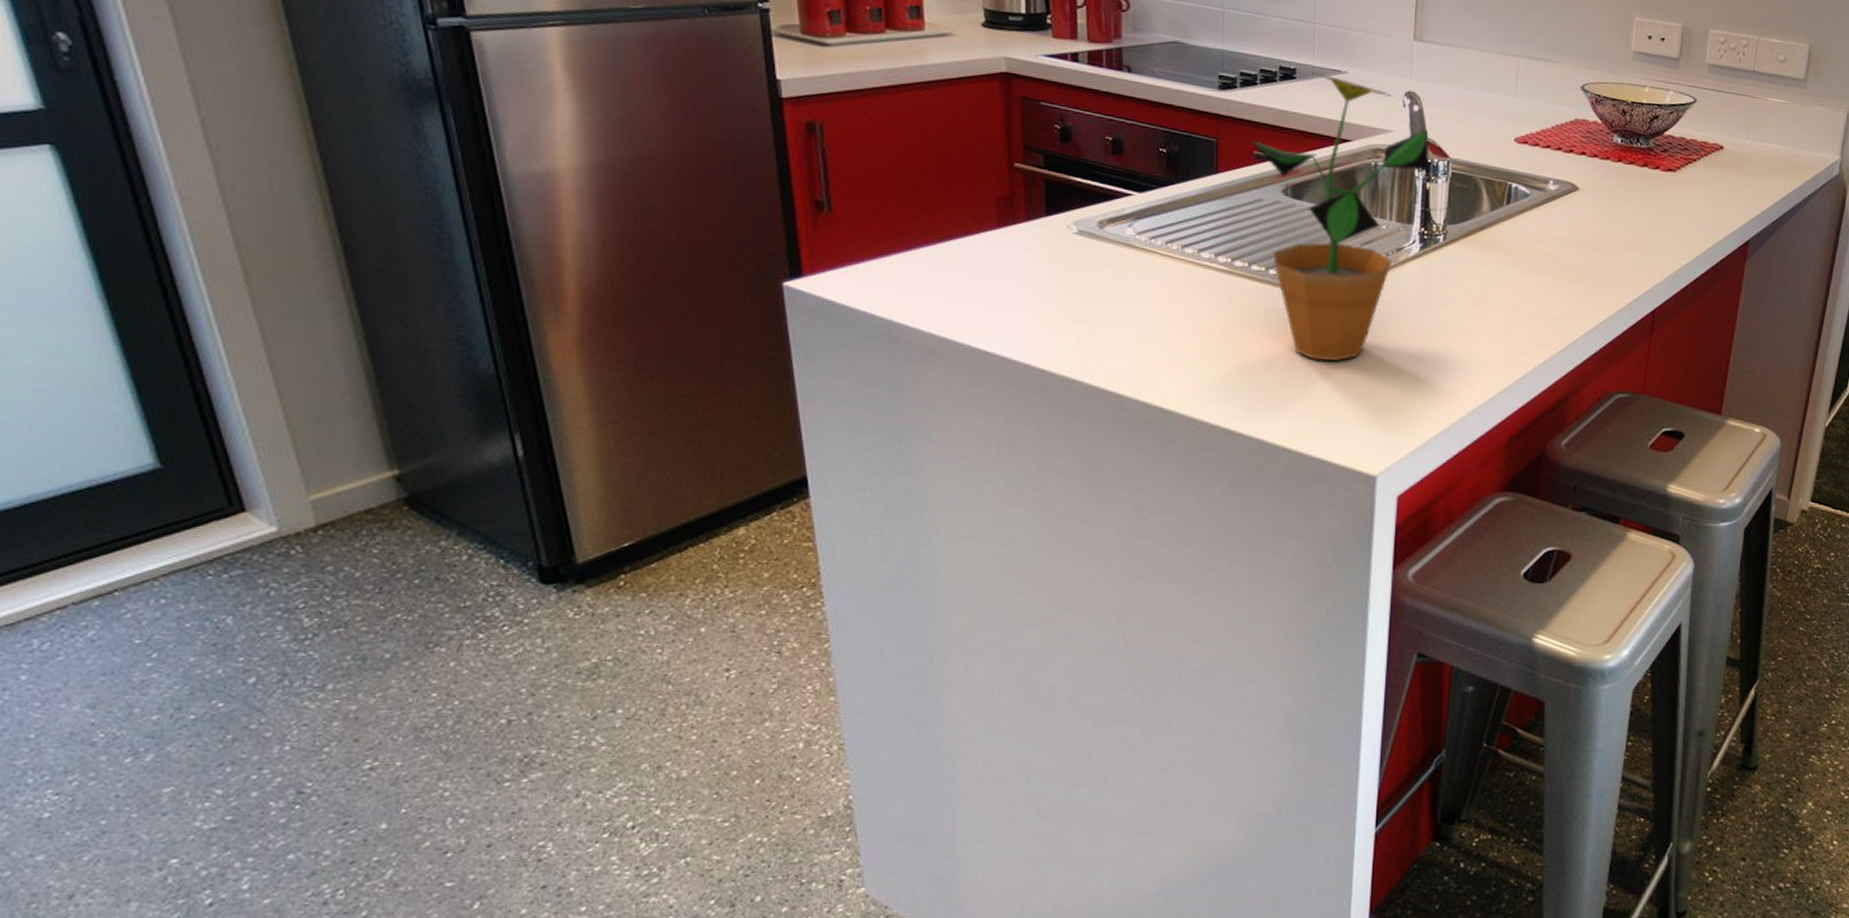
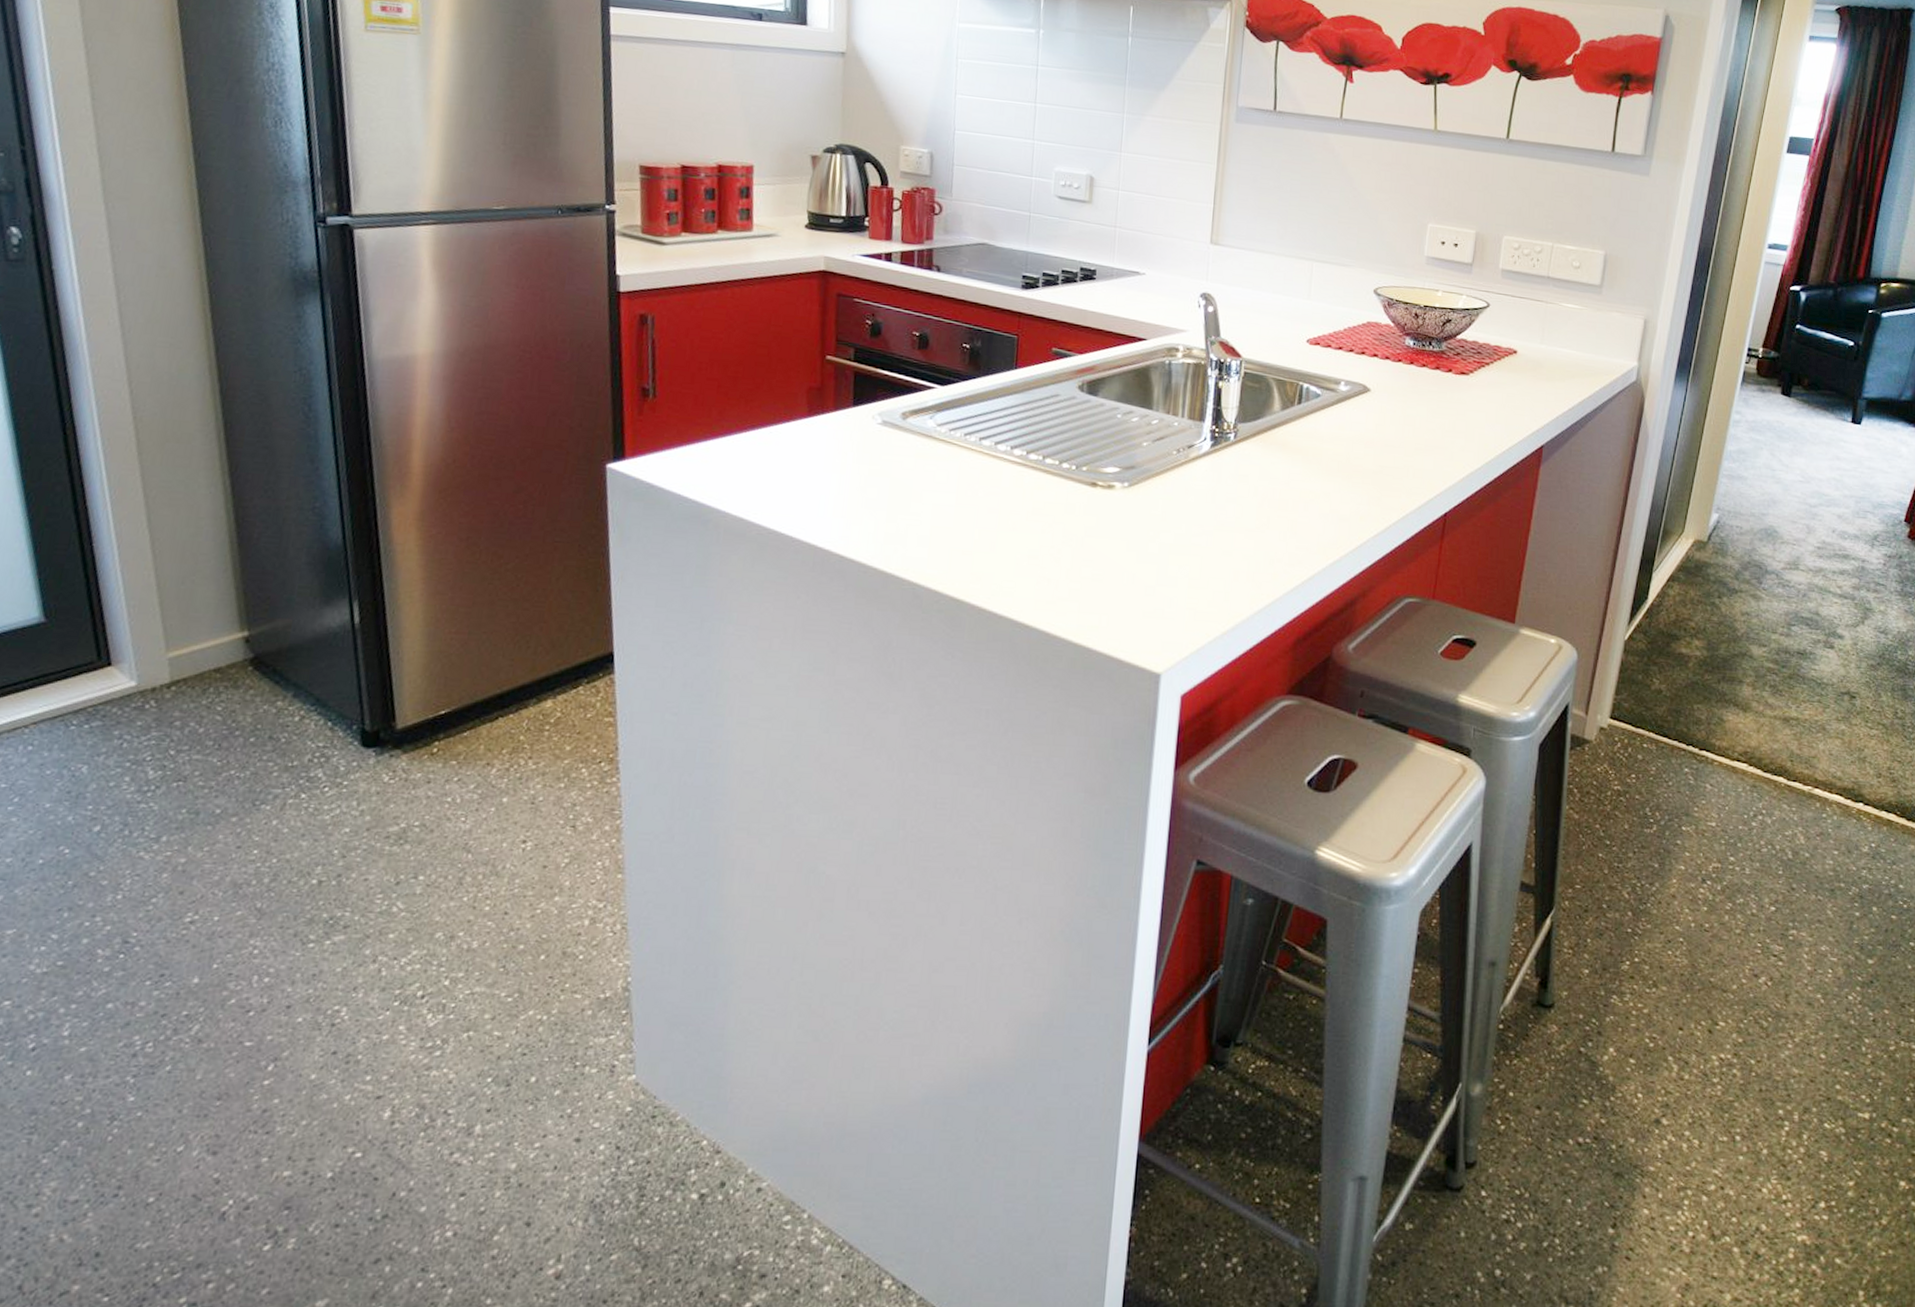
potted plant: present [1251,72,1430,361] -> none [1050,273,1223,556]

